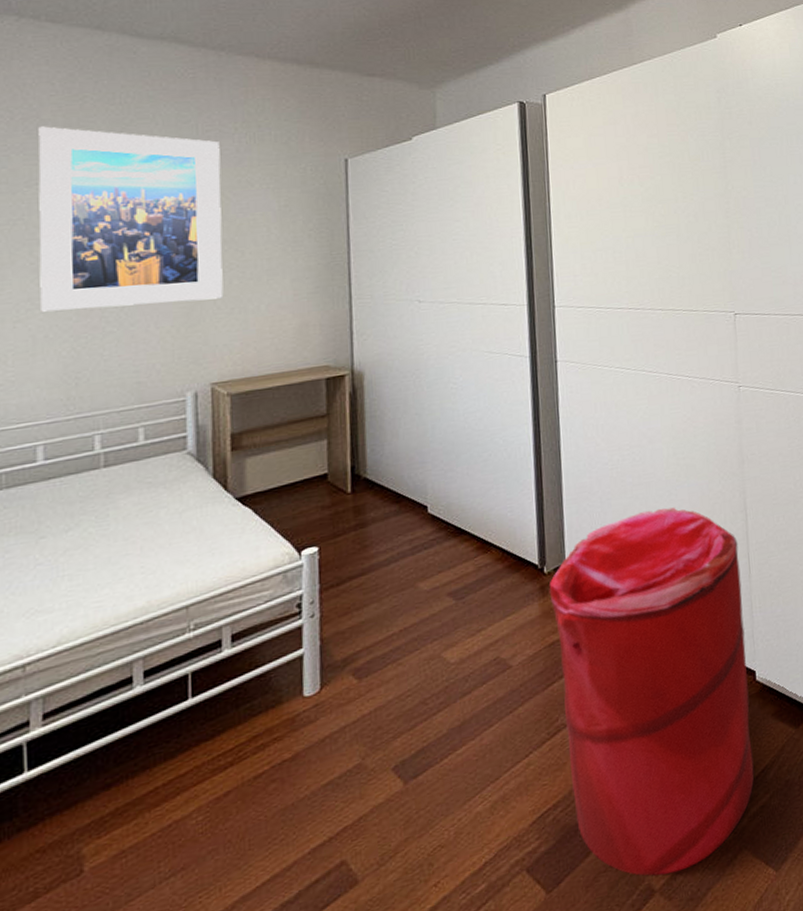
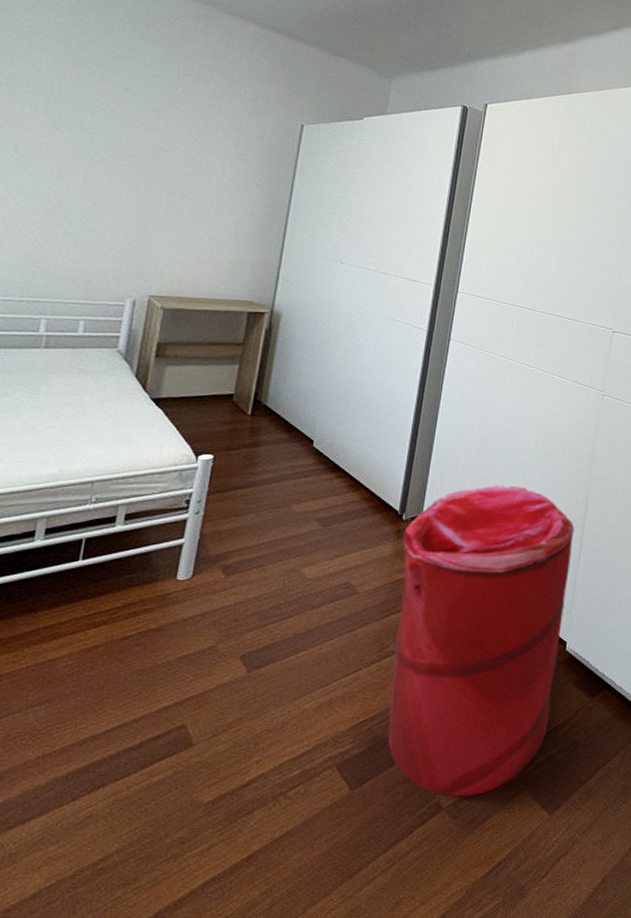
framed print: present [38,126,224,312] -> none [15,41,196,224]

